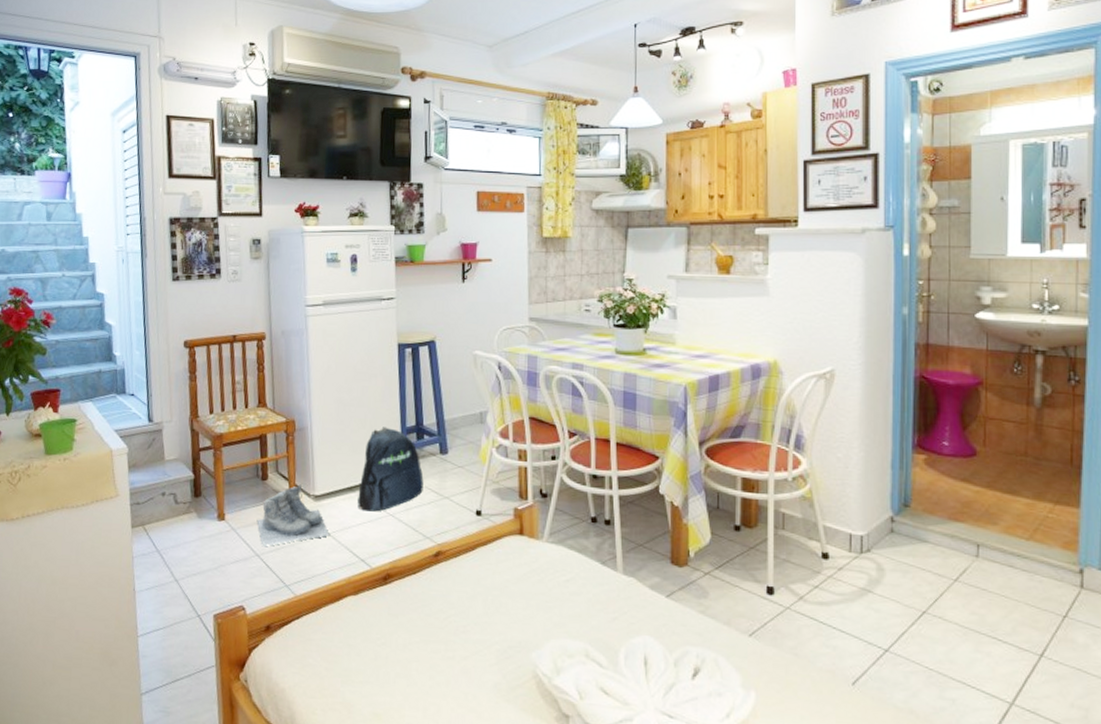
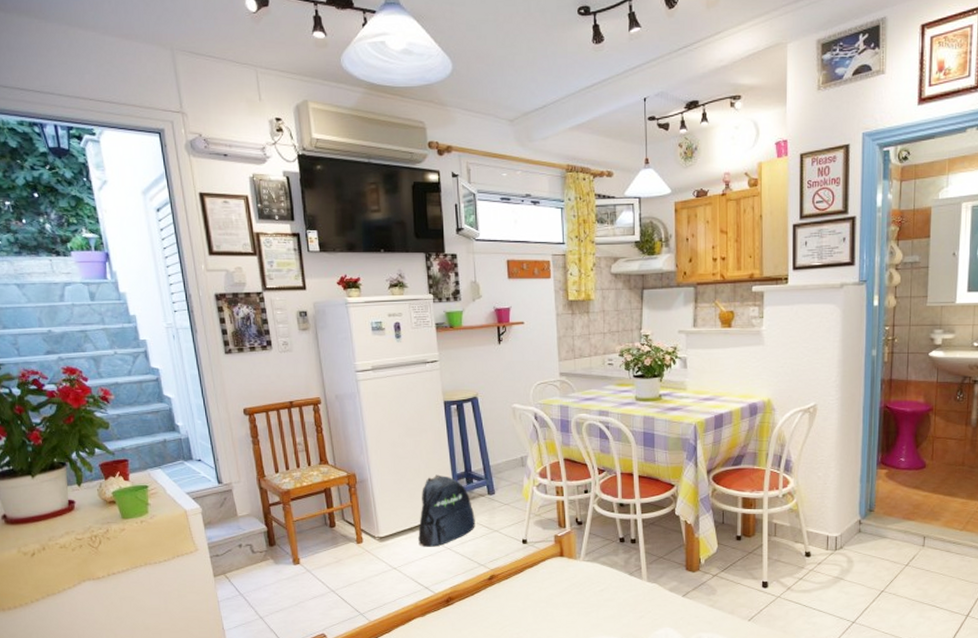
boots: present [256,484,329,547] -> none [329,529,395,584]

